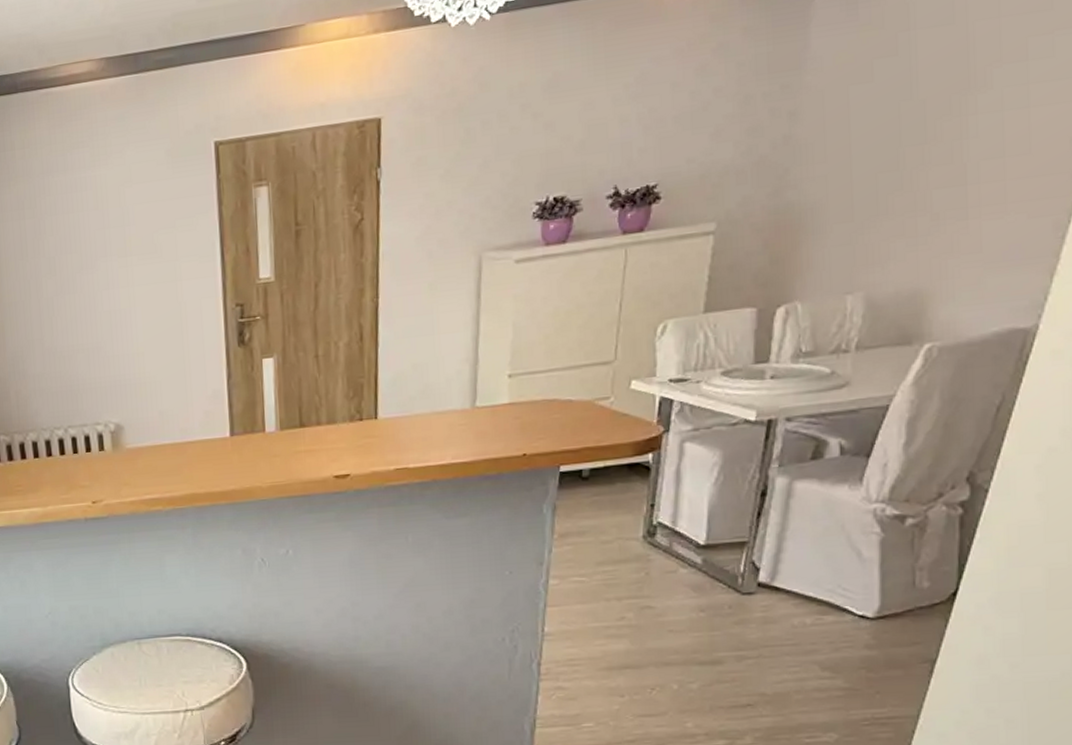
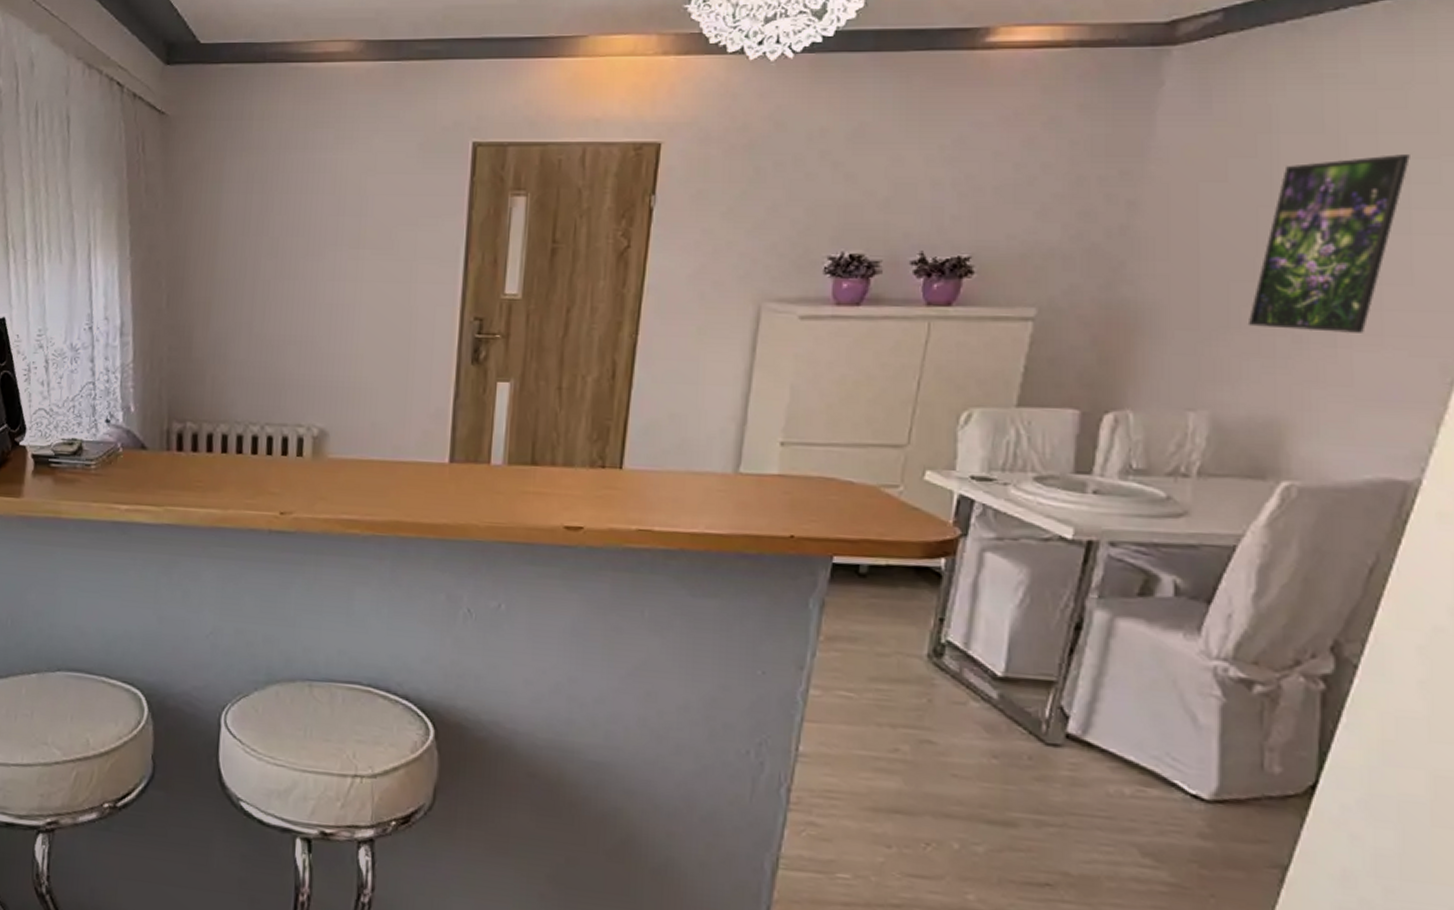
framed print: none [893,33,1028,212] -> present [1247,154,1410,333]

